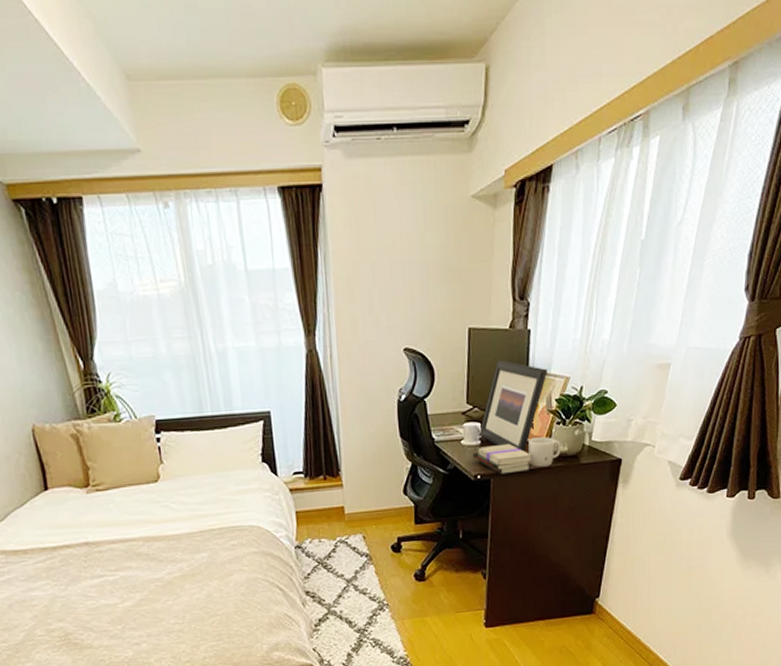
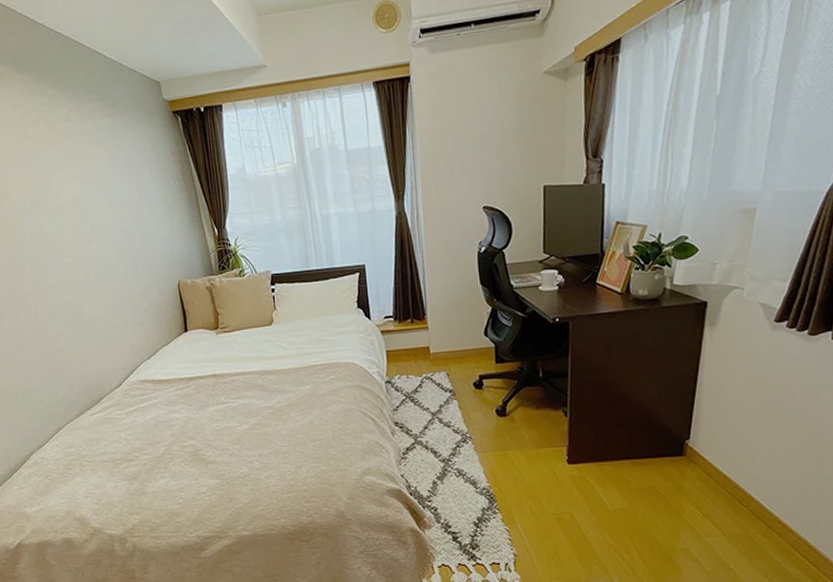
books: present [472,443,532,475] -> none [550,288,611,318]
picture frame: present [479,360,548,452] -> none [557,212,624,297]
mug: present [527,437,561,468] -> none [606,281,641,311]

